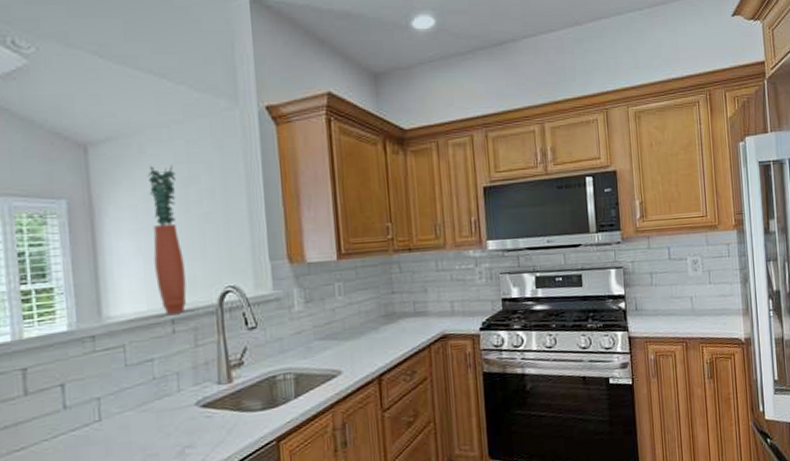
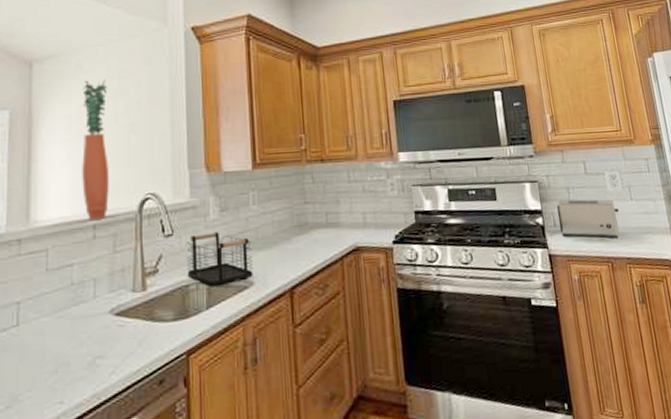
dish rack: none [272,323,341,377] -> present [186,232,253,287]
toaster: none [639,283,697,322] -> present [556,199,619,240]

